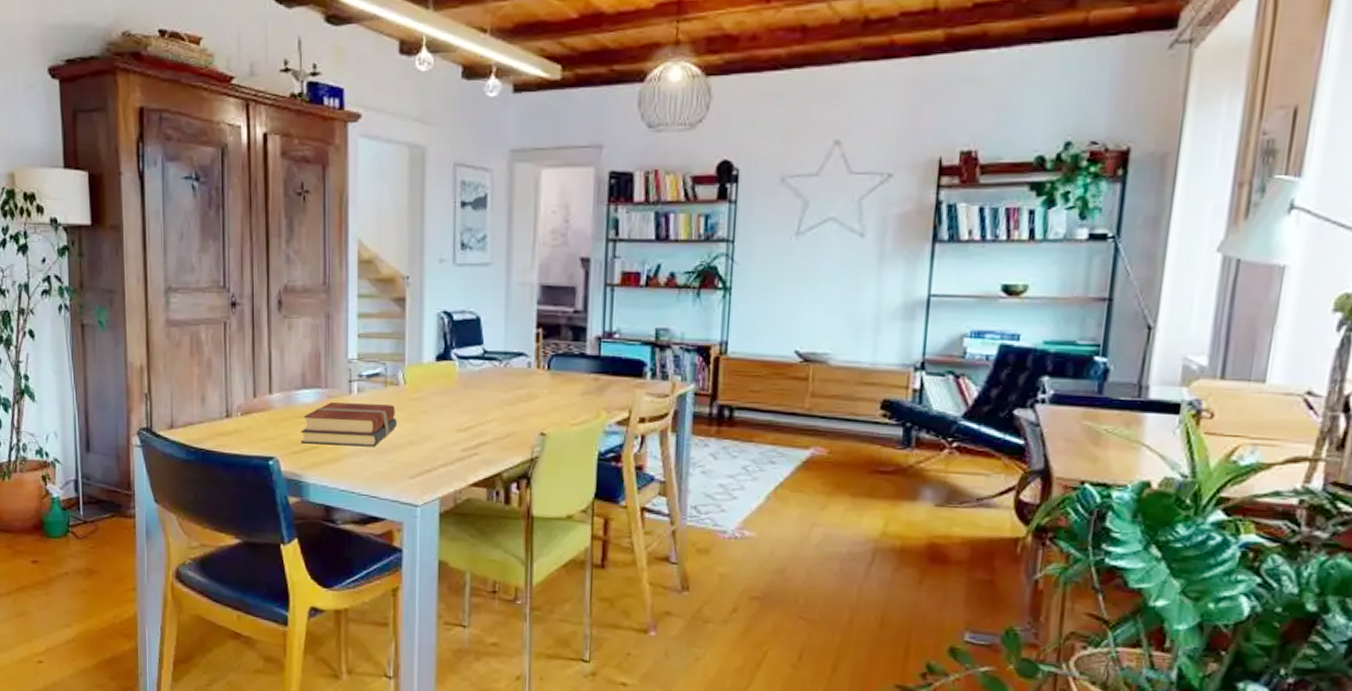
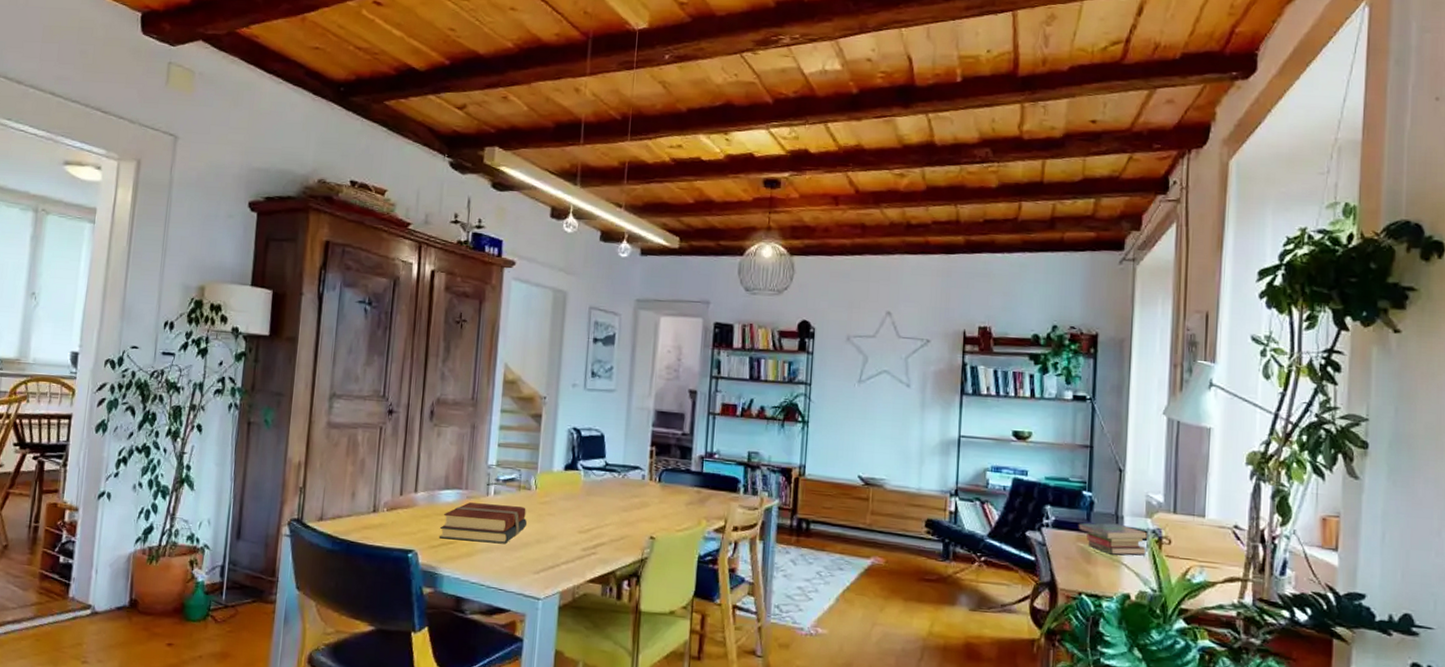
books: none [1085,395,1181,435] -> present [1078,522,1147,556]

